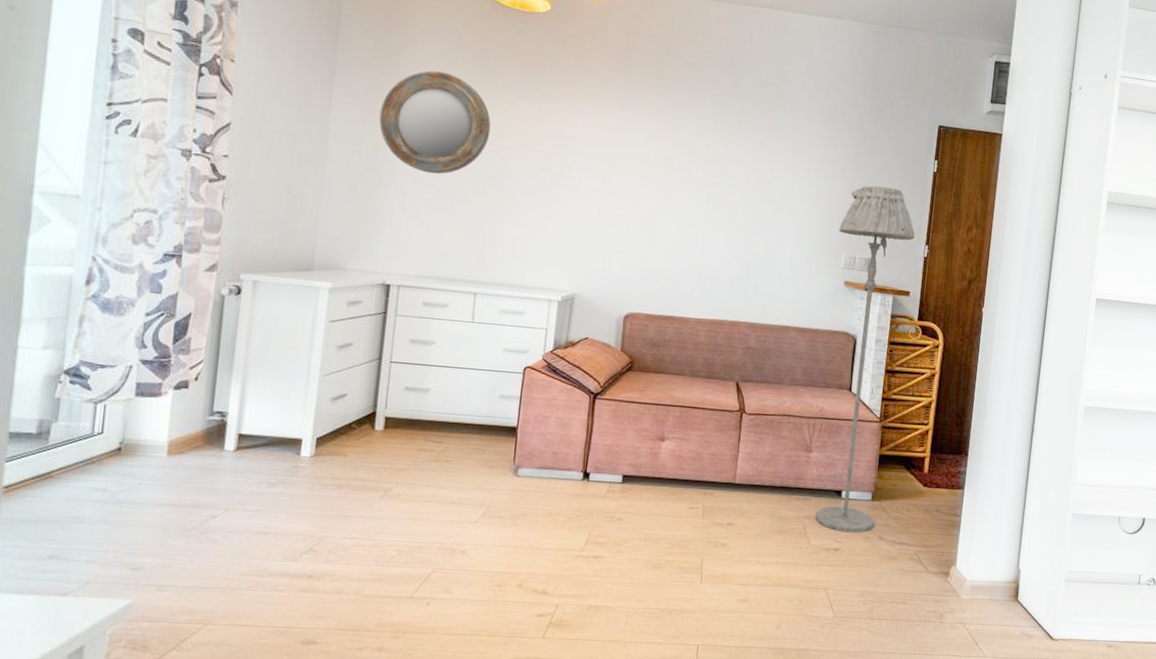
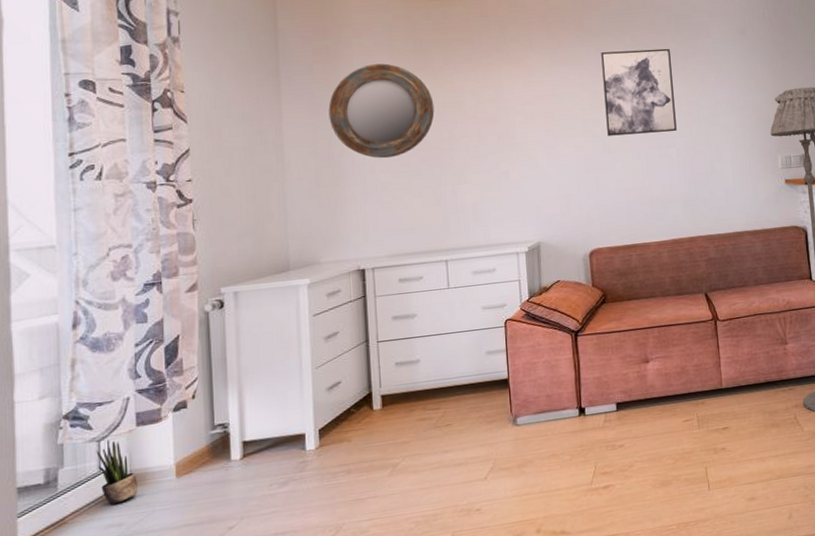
potted plant: none [91,406,129,469] -> present [96,441,138,505]
wall art: none [666,106,750,207] -> present [601,48,677,136]

